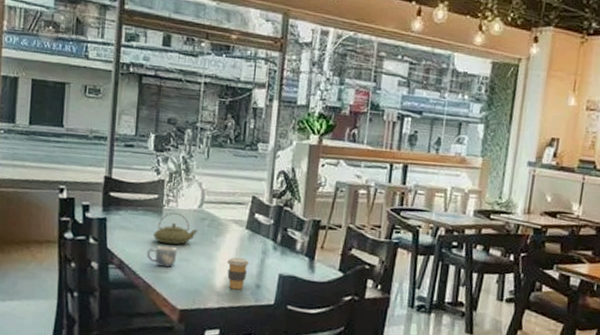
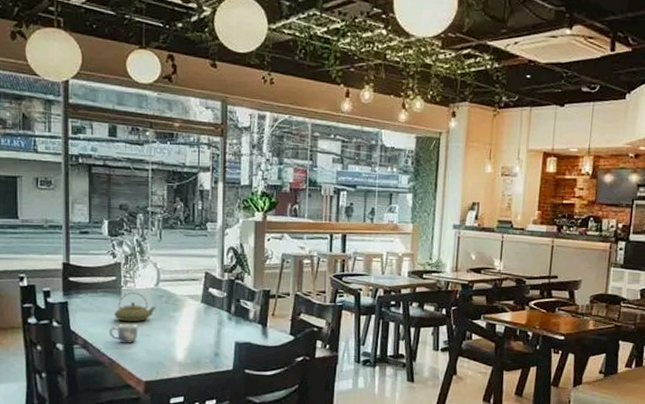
coffee cup: present [227,257,249,290] -> none [186,330,206,359]

